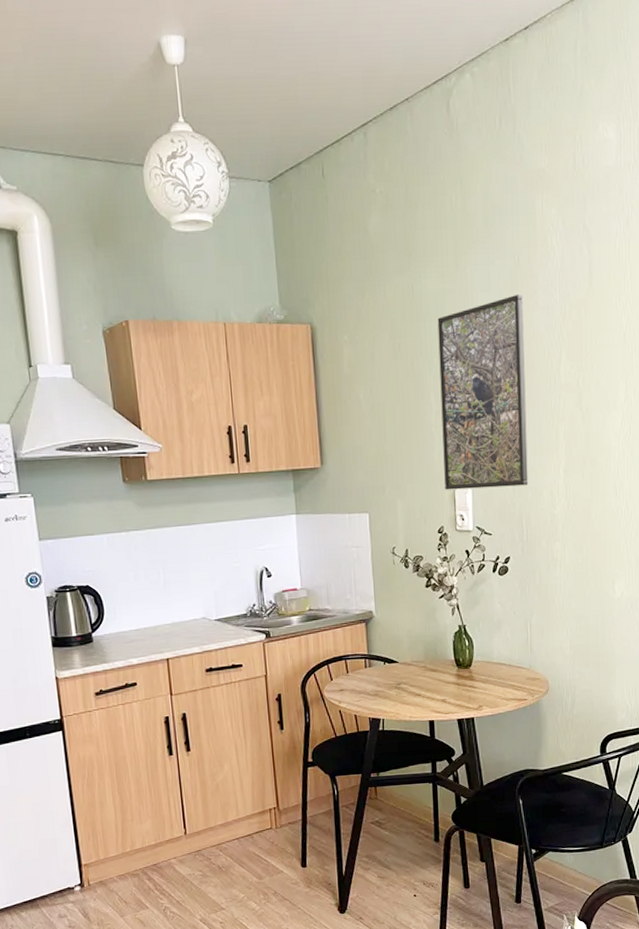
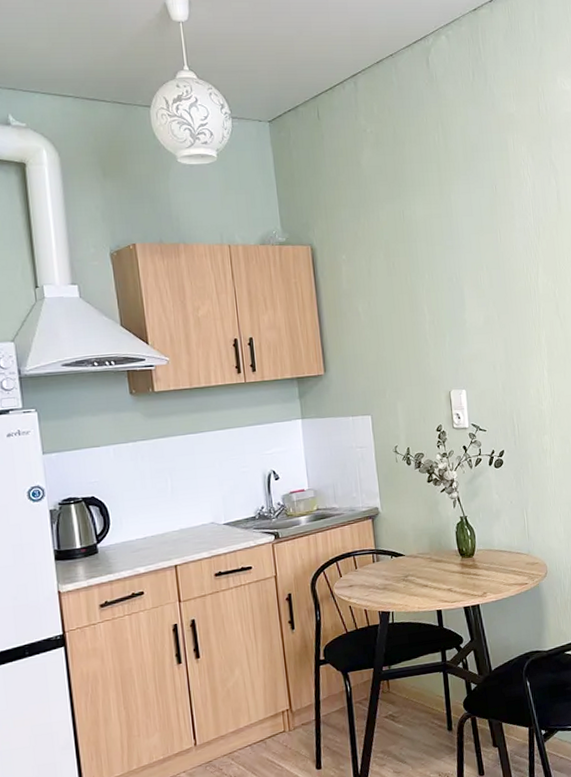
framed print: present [437,294,528,490] -> none [427,218,517,392]

